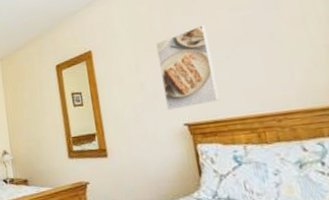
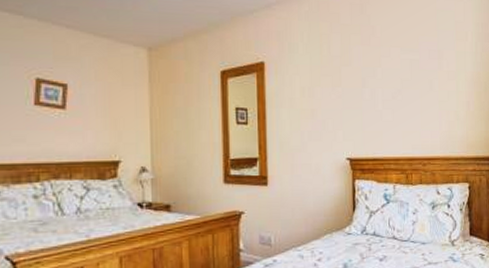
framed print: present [156,25,219,111] -> none [332,60,380,143]

